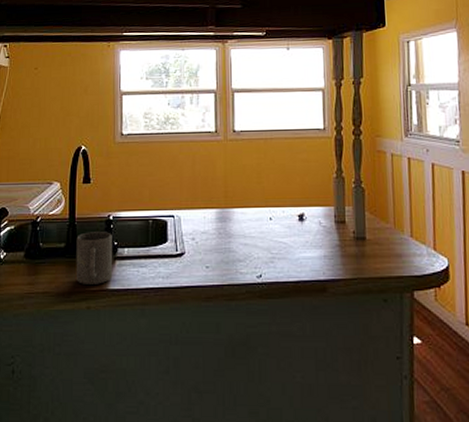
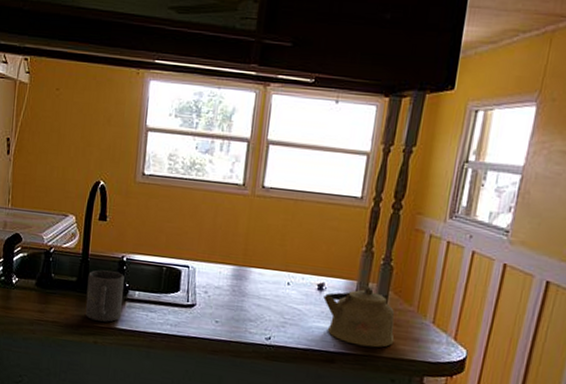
kettle: none [306,209,379,270] -> present [323,285,395,348]

